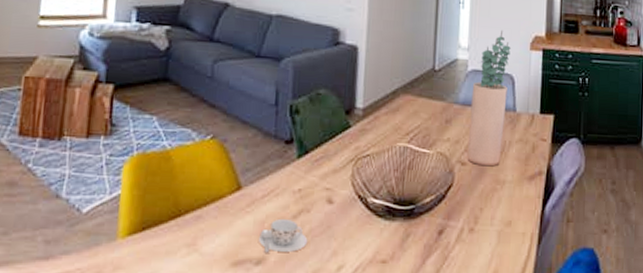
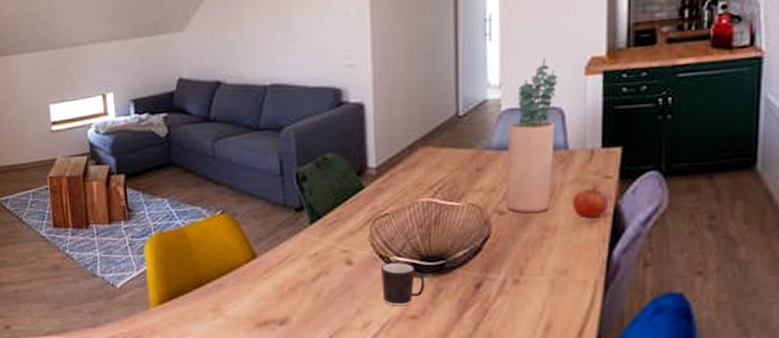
teacup: present [259,218,308,253] -> none [280,281,330,314]
mug: none [357,203,396,250] -> present [380,262,425,306]
fruit: none [517,148,543,175] -> present [572,187,608,217]

